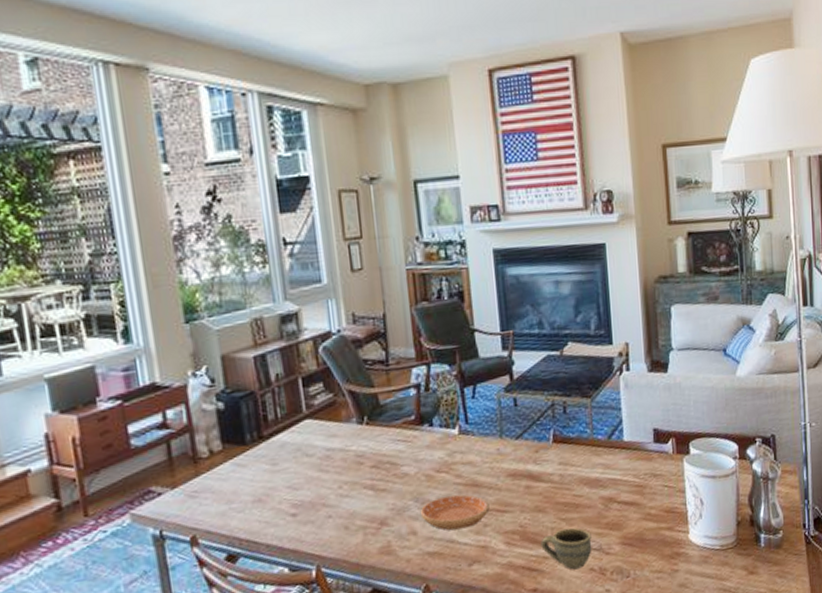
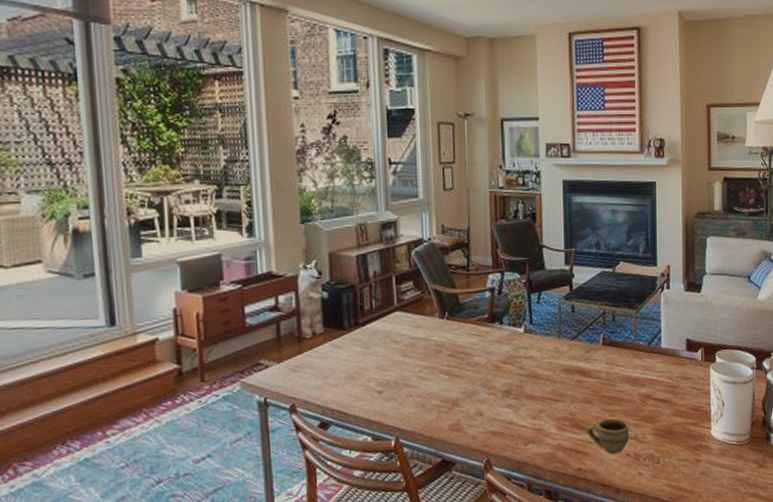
saucer: present [421,494,490,531] -> none [488,384,545,414]

